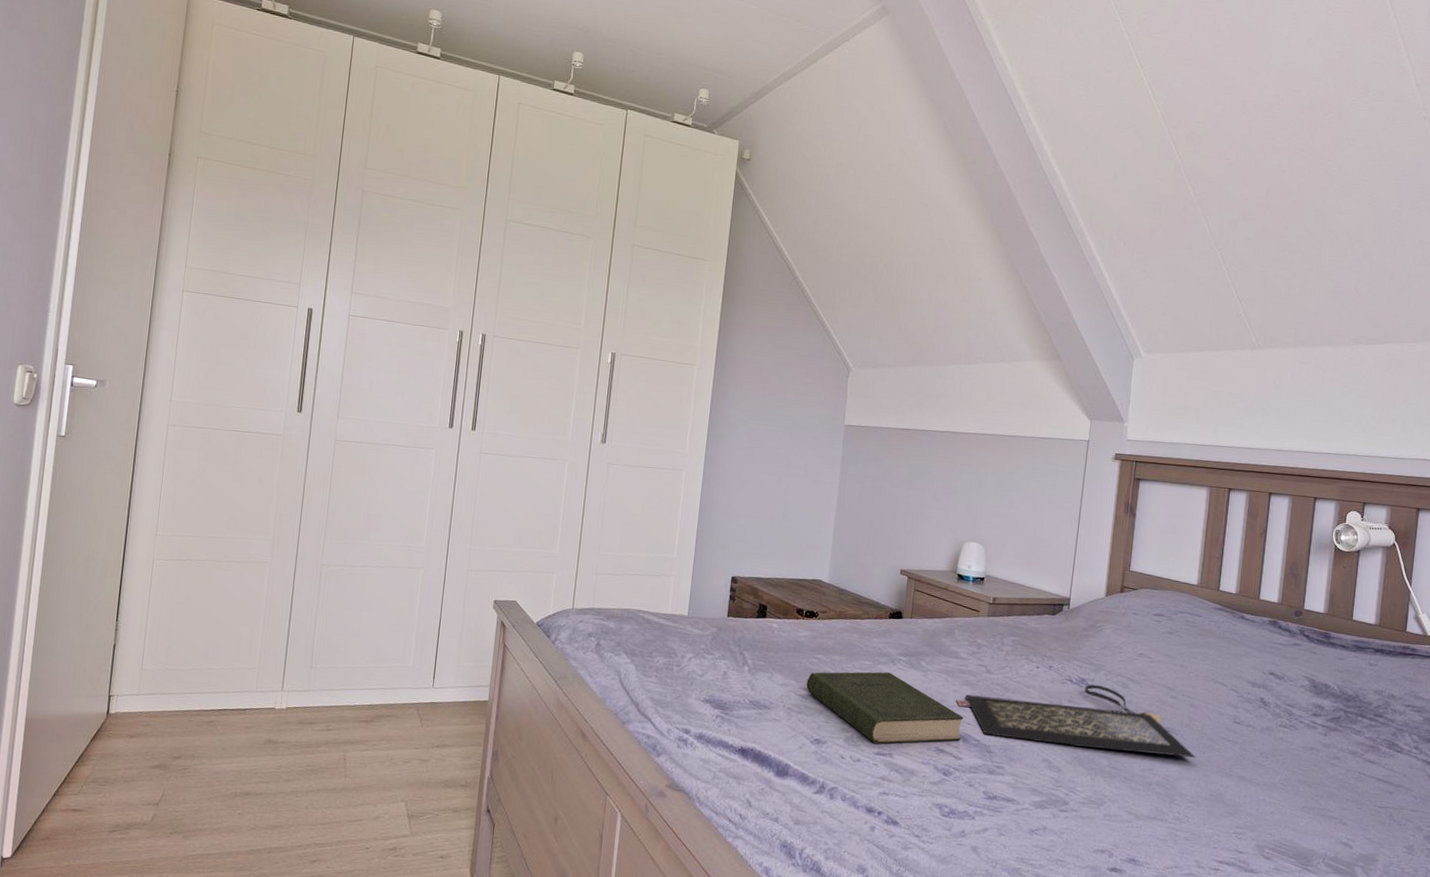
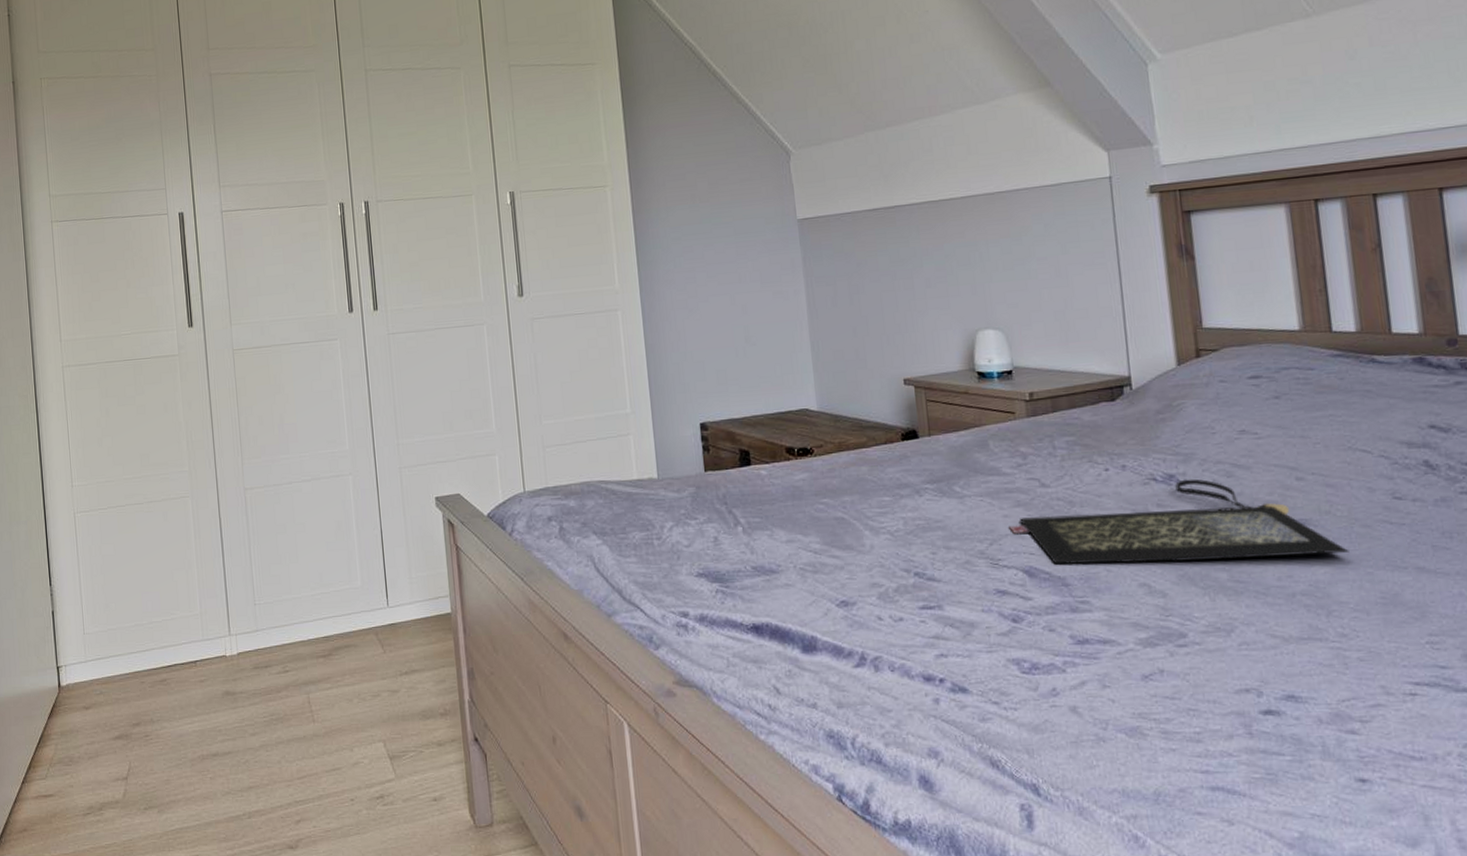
book: present [806,671,964,744] -> none [816,506,1026,596]

